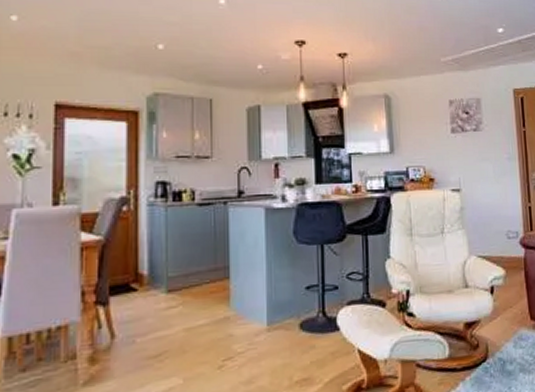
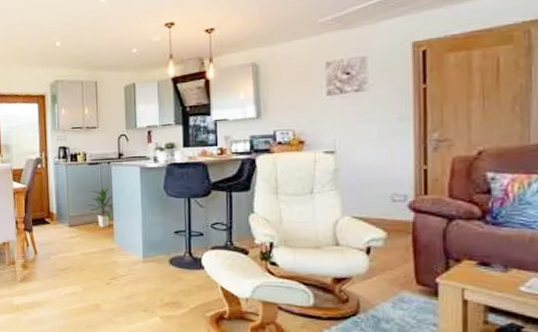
indoor plant: none [194,233,231,290] -> present [87,186,114,228]

